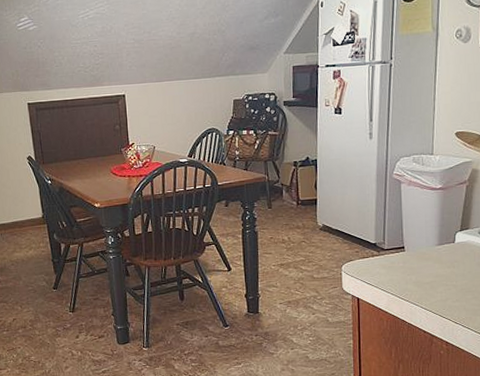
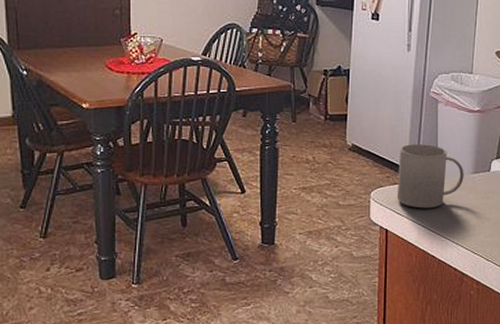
mug: none [366,221,429,279] -> present [397,144,464,209]

